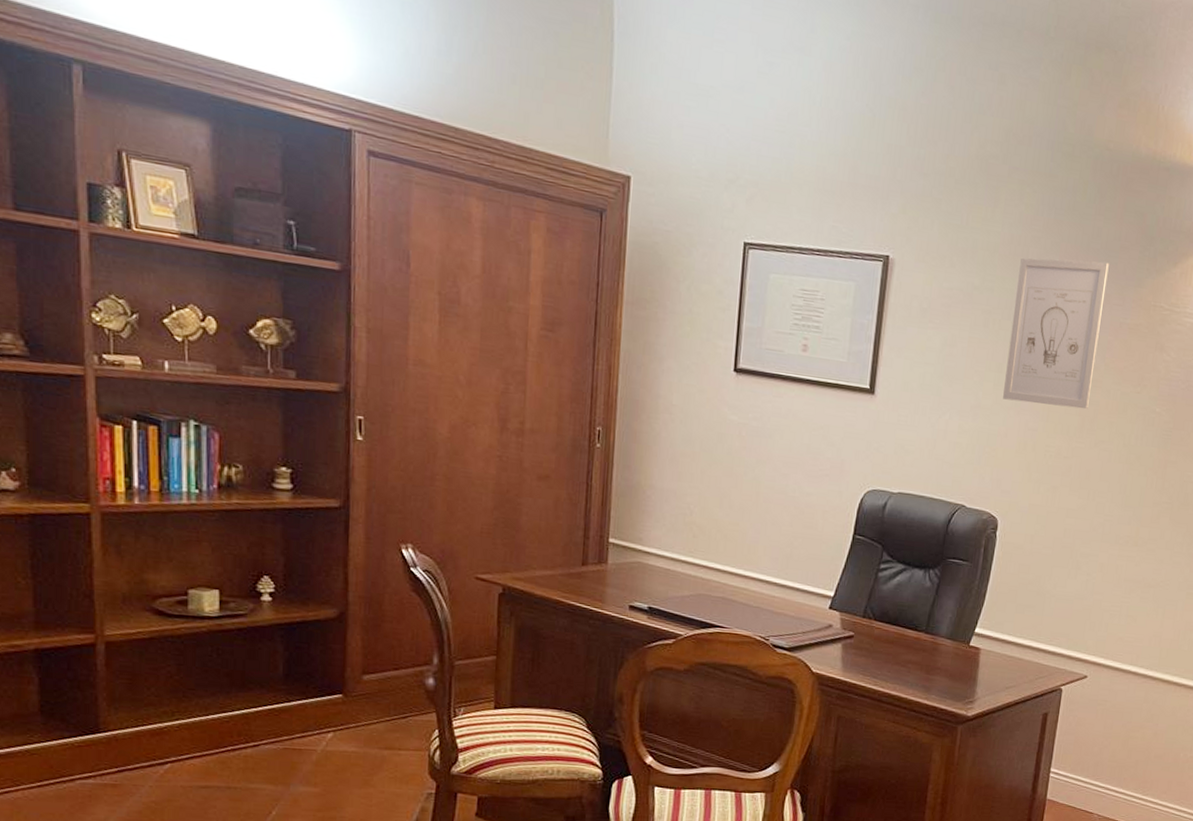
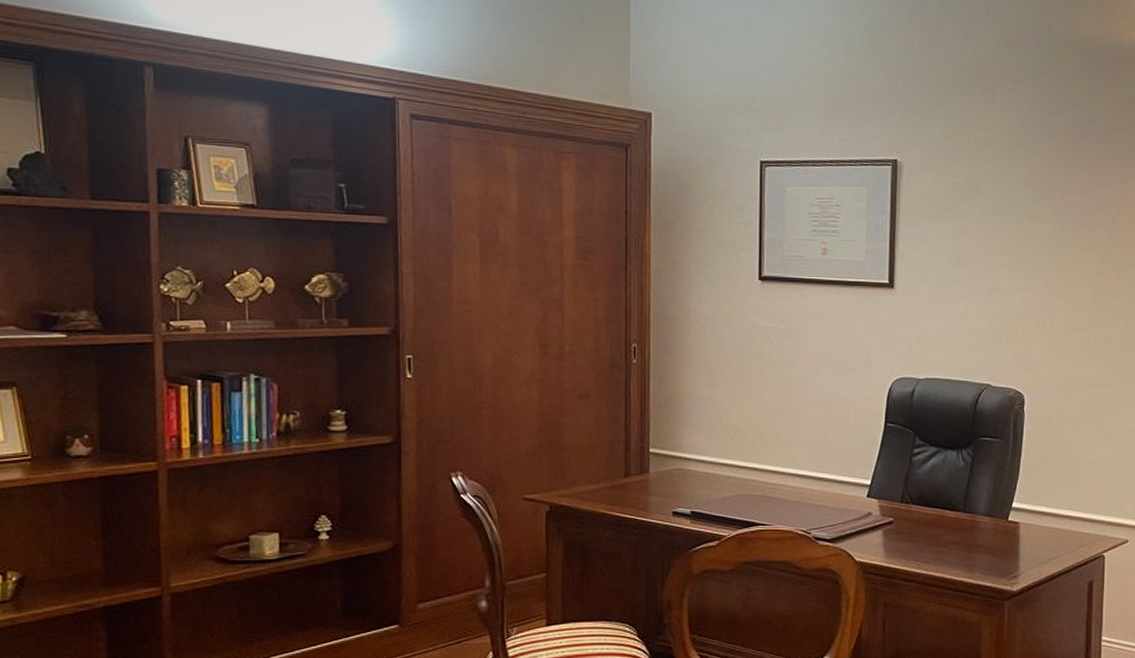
wall art: present [1003,257,1109,410] -> none [1017,145,1106,283]

